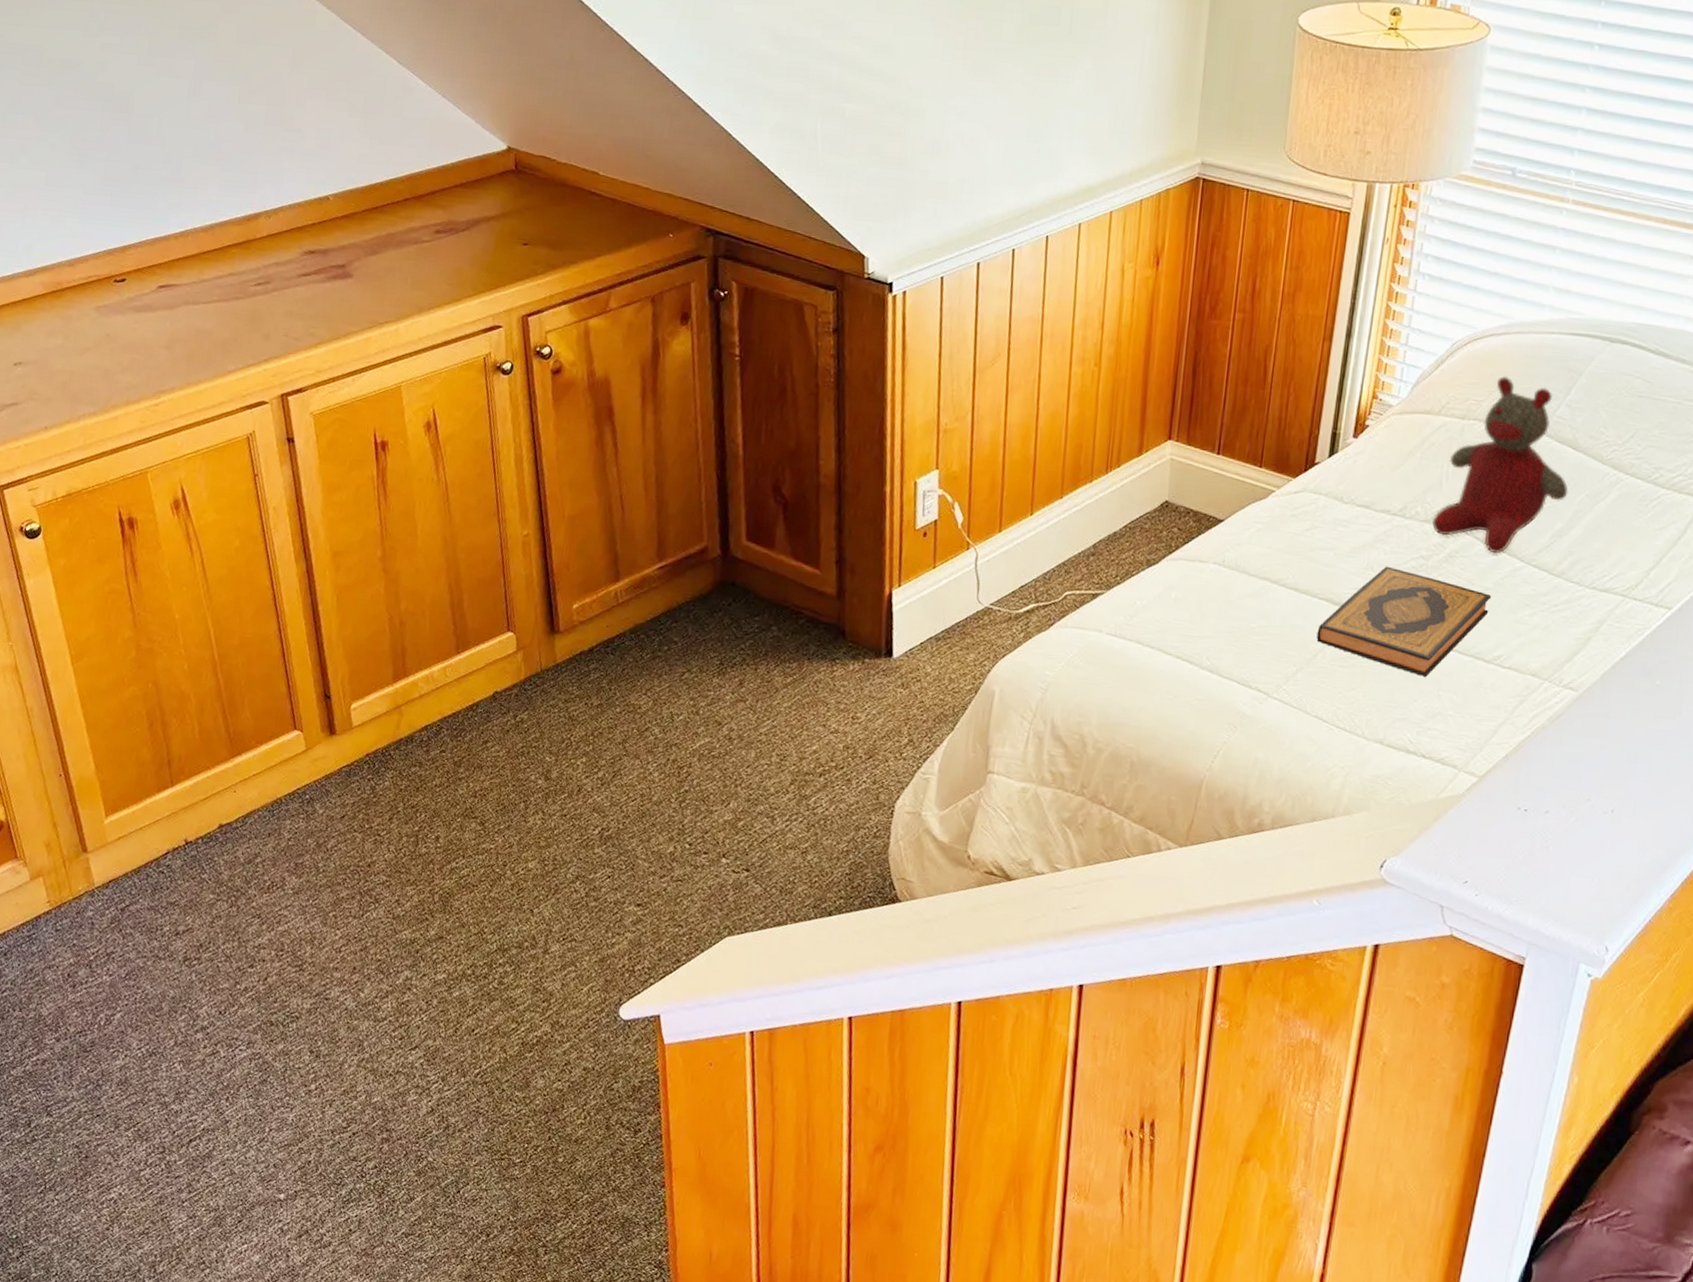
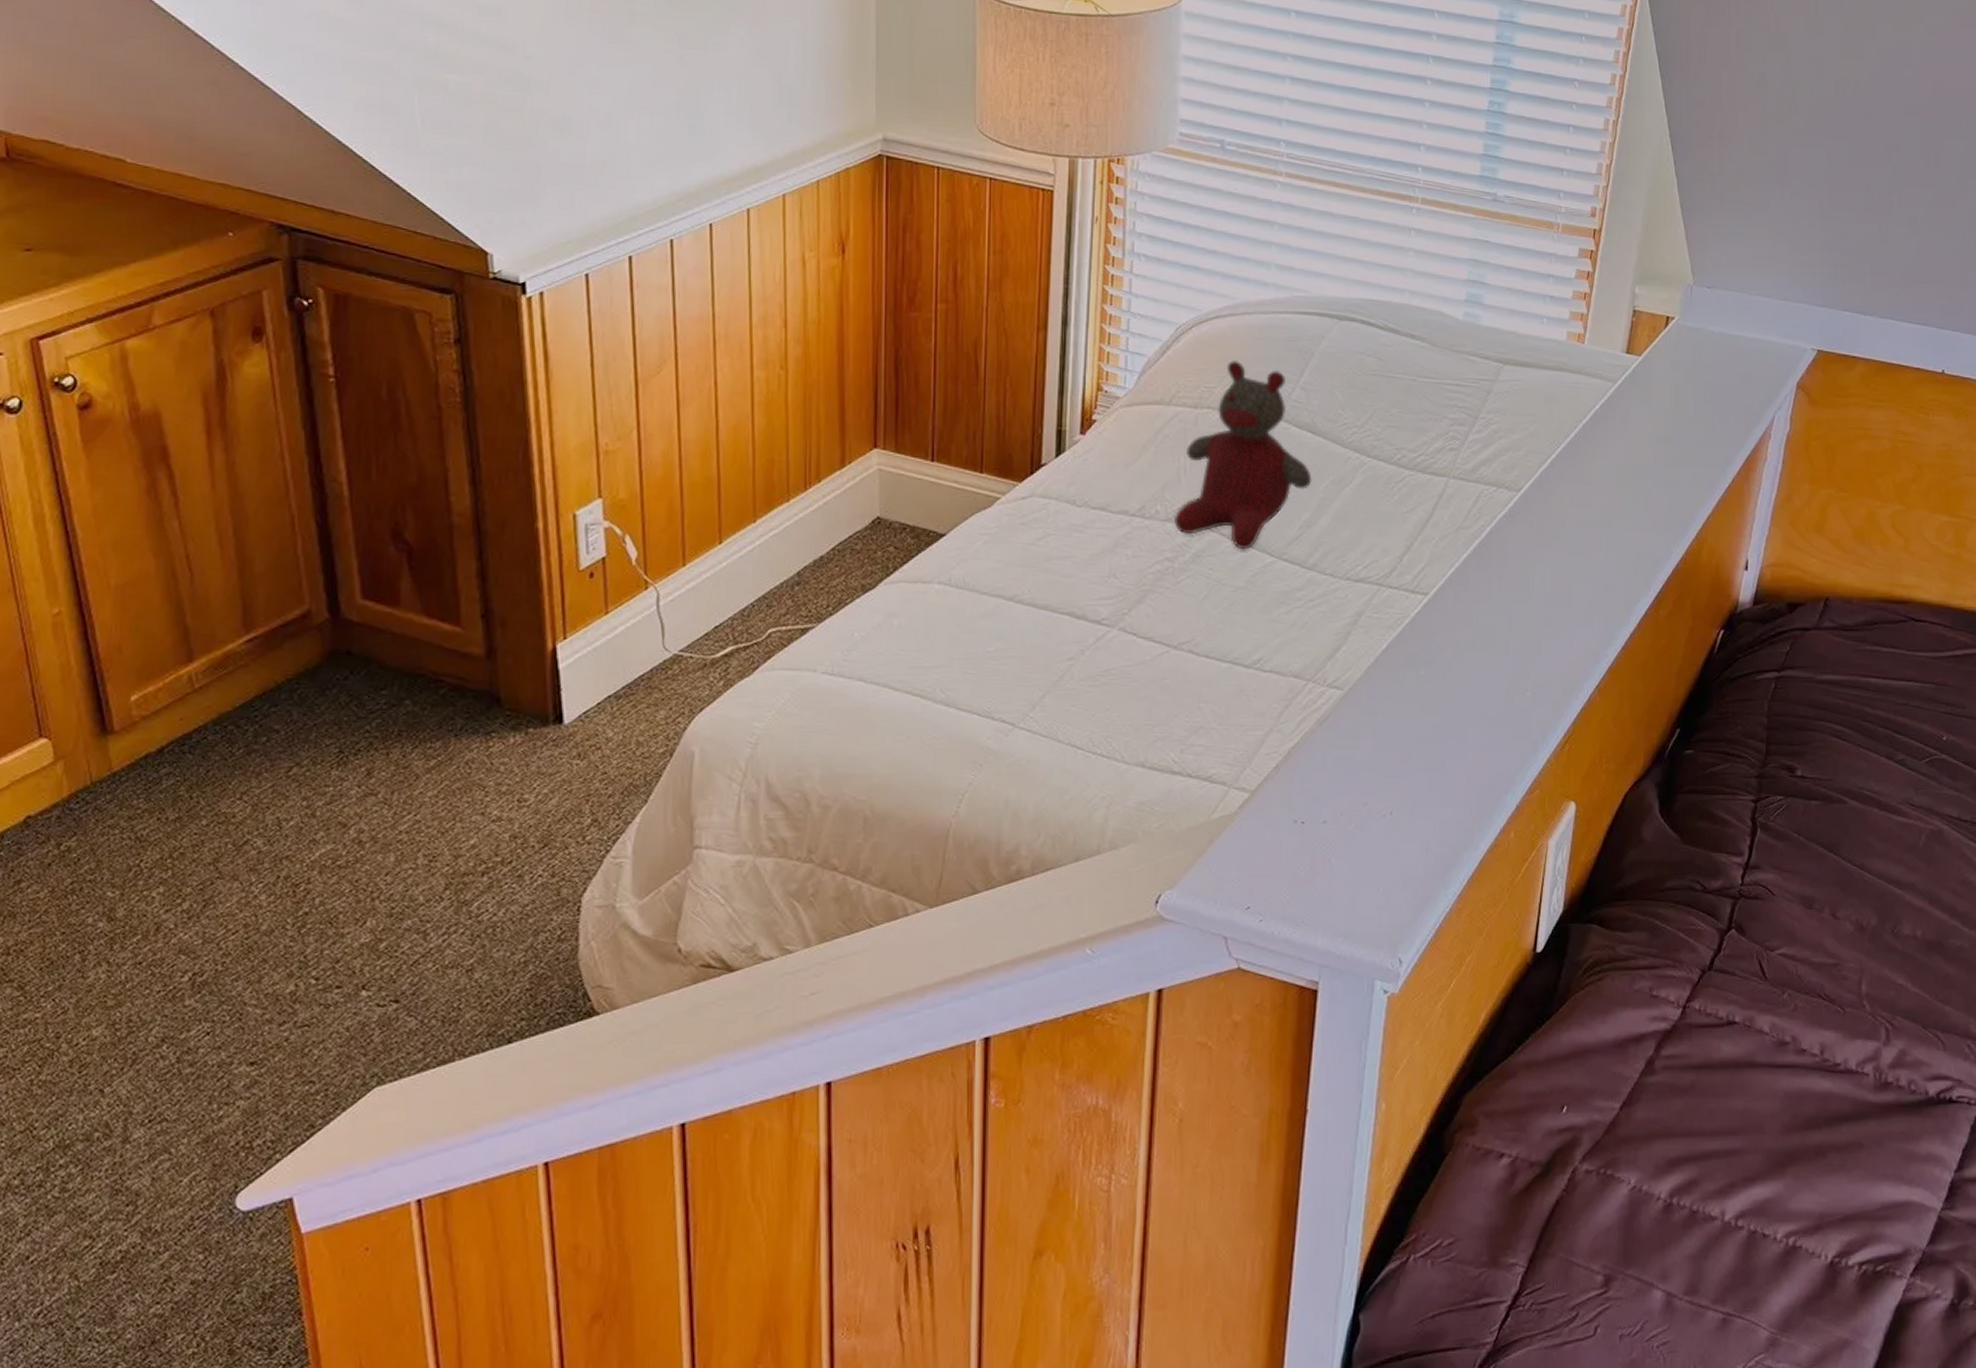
hardback book: present [1316,566,1492,677] -> none [1061,572,1245,689]

